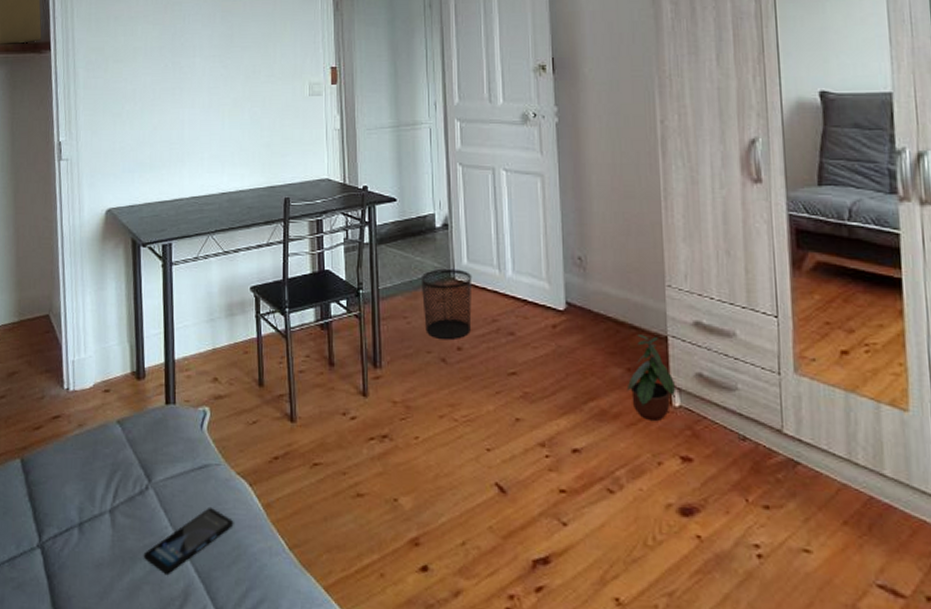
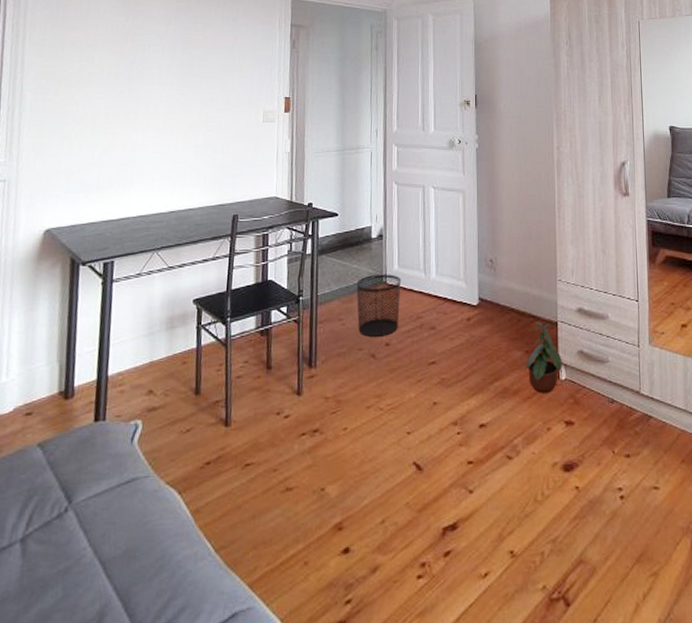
smartphone: present [143,506,234,574] -> none [55,520,160,598]

